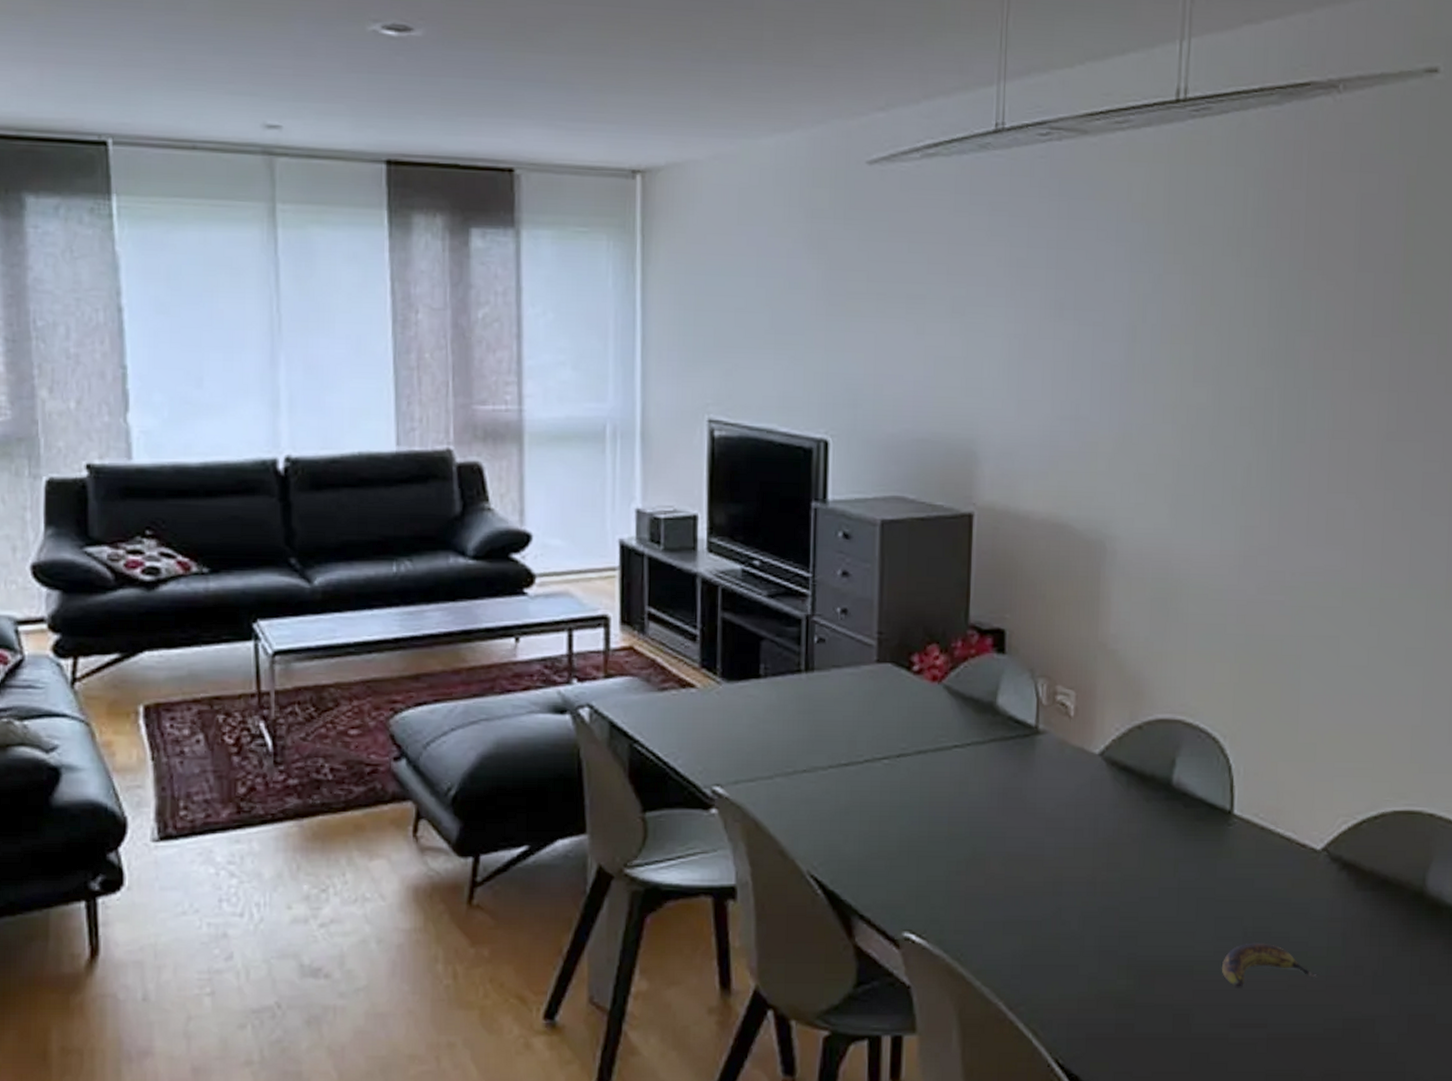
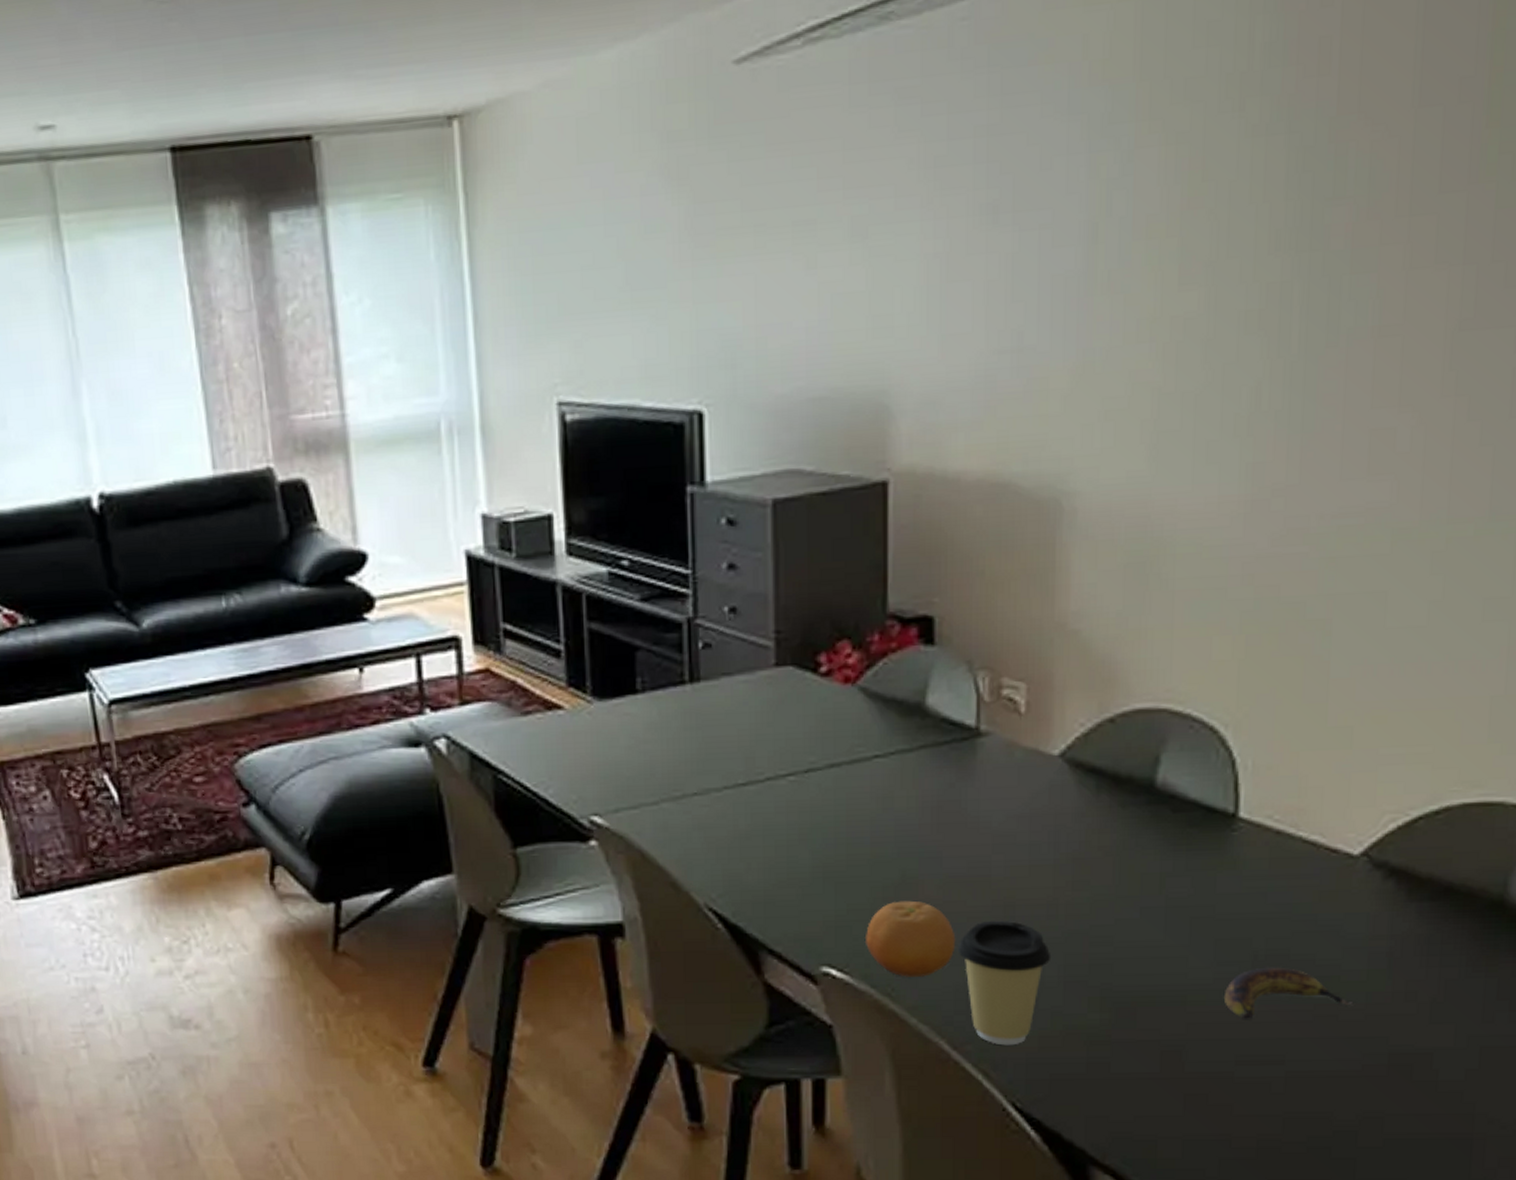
fruit: none [941,875,1014,944] -> present [866,900,956,977]
coffee cup: none [1015,895,1090,1007] -> present [957,920,1052,1046]

